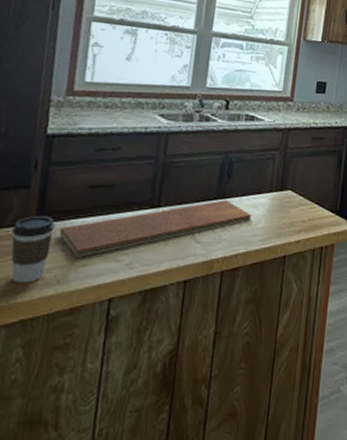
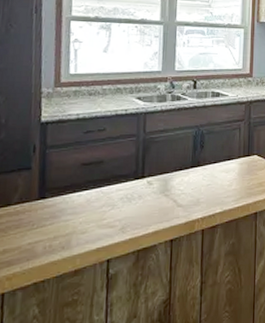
coffee cup: present [10,216,55,283] -> none [19,193,56,252]
chopping board: present [58,200,252,257] -> none [59,167,225,226]

